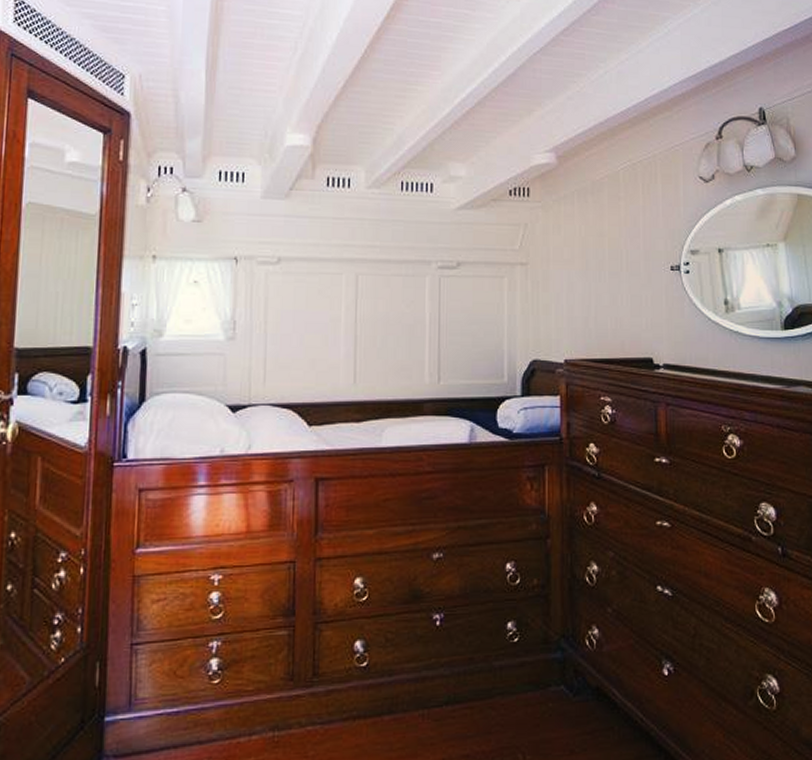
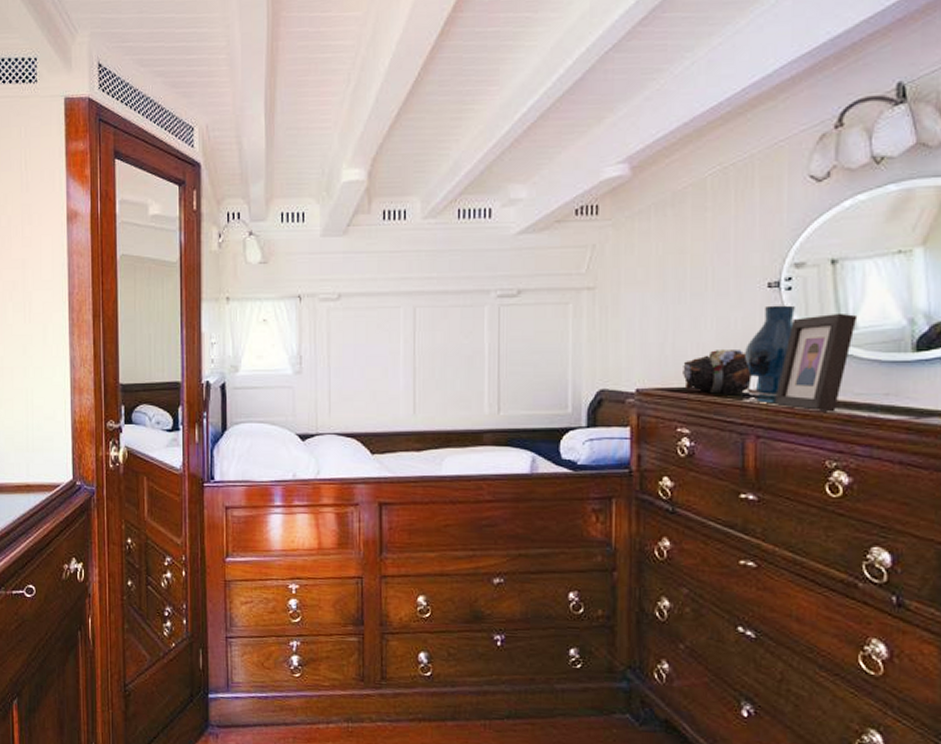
stuffed animal: none [604,323,661,366] -> present [683,348,752,396]
vase: none [654,286,694,374] -> present [744,305,796,404]
picture frame: none [679,294,740,382] -> present [773,312,858,412]

